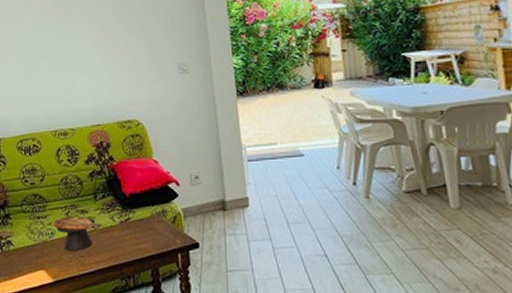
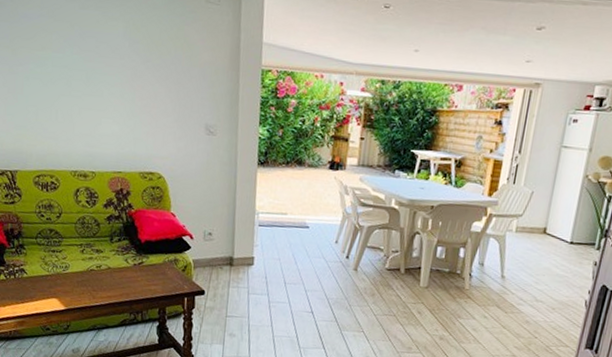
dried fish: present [53,215,102,252] -> none [67,253,116,286]

